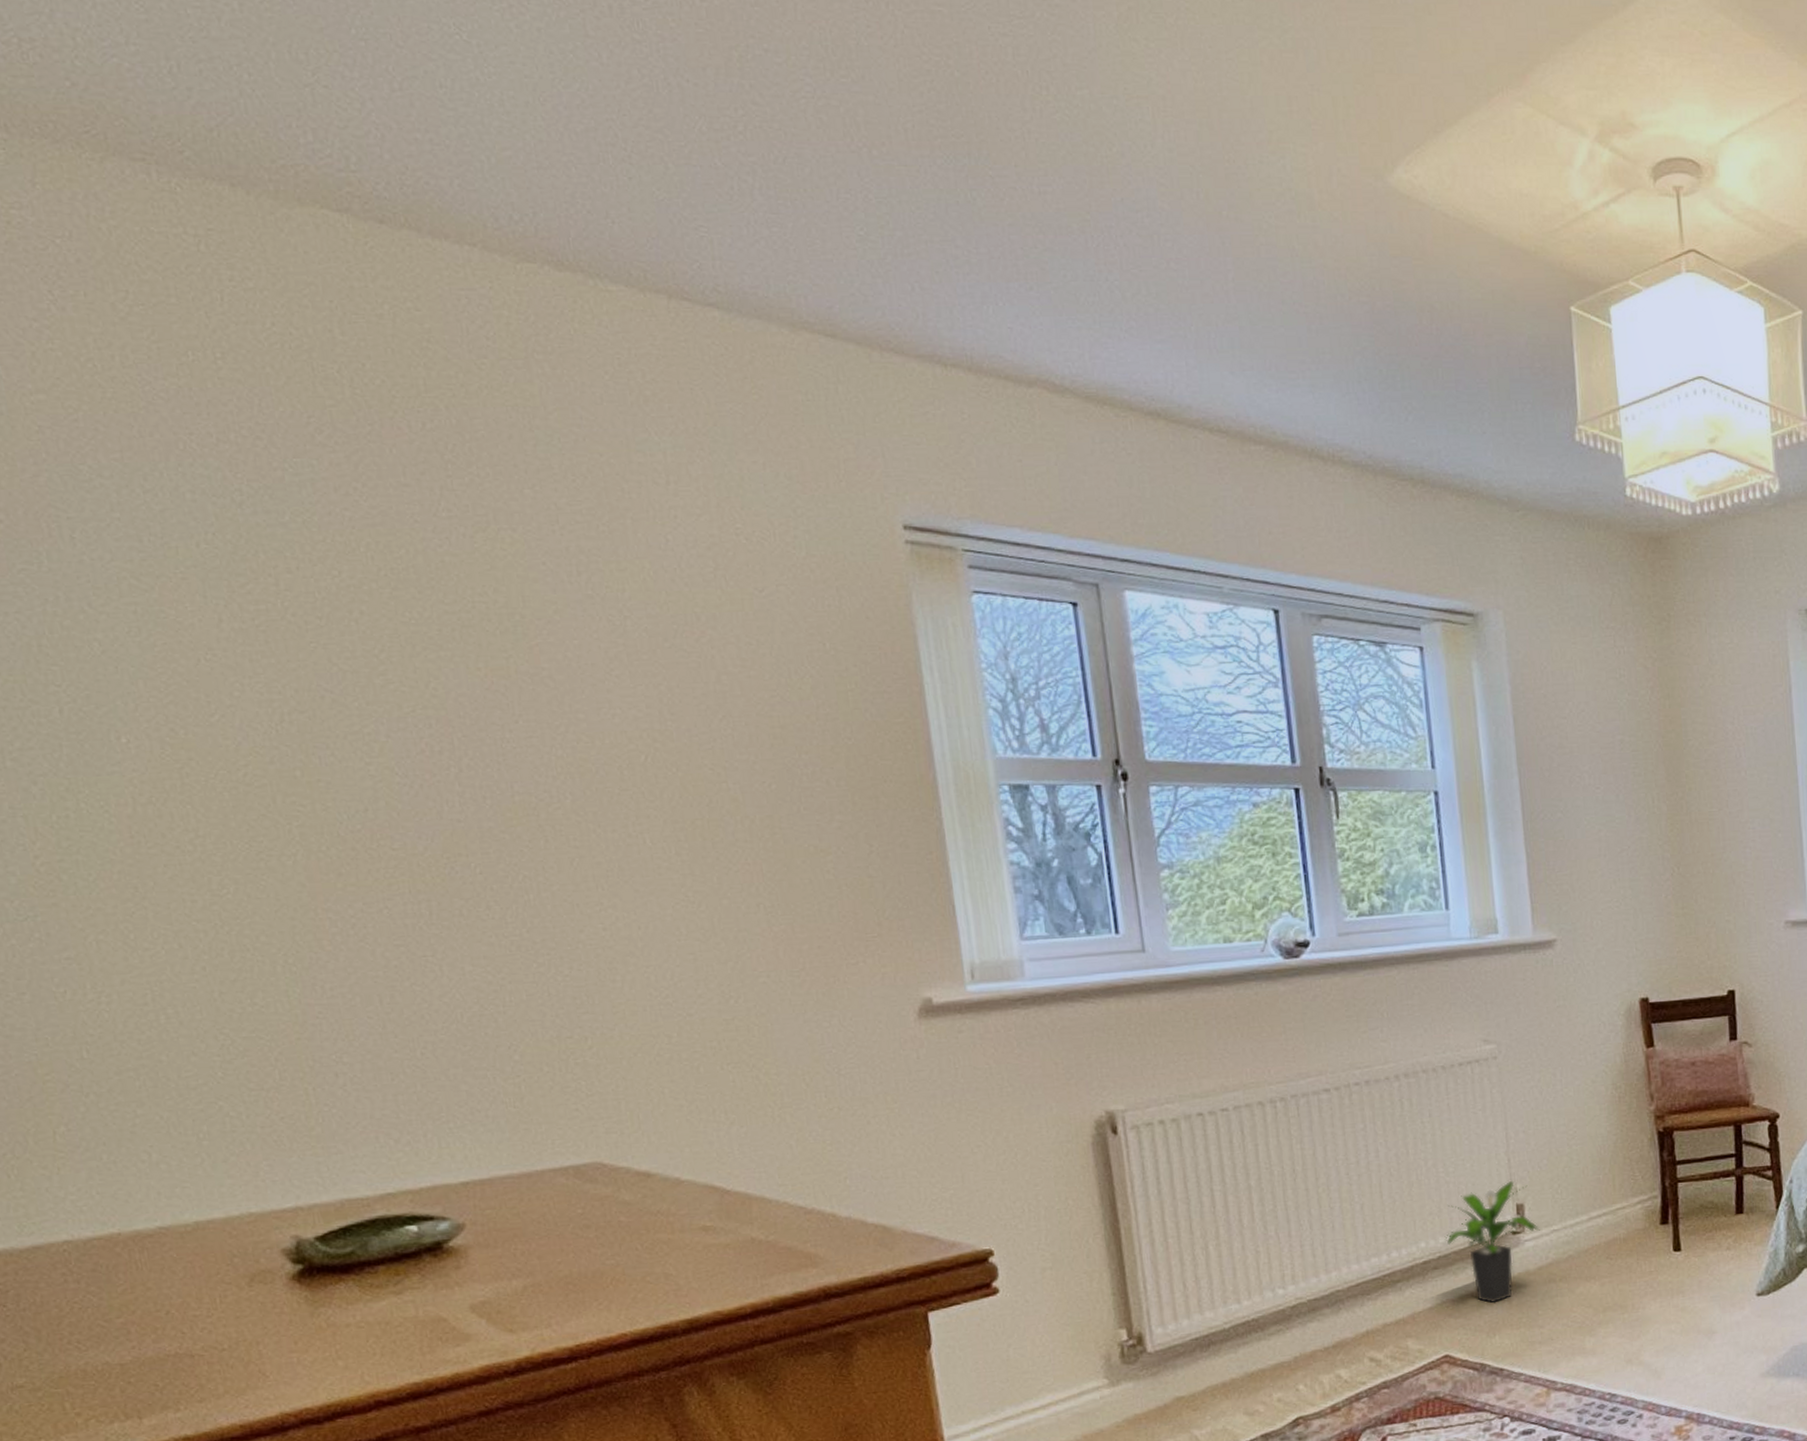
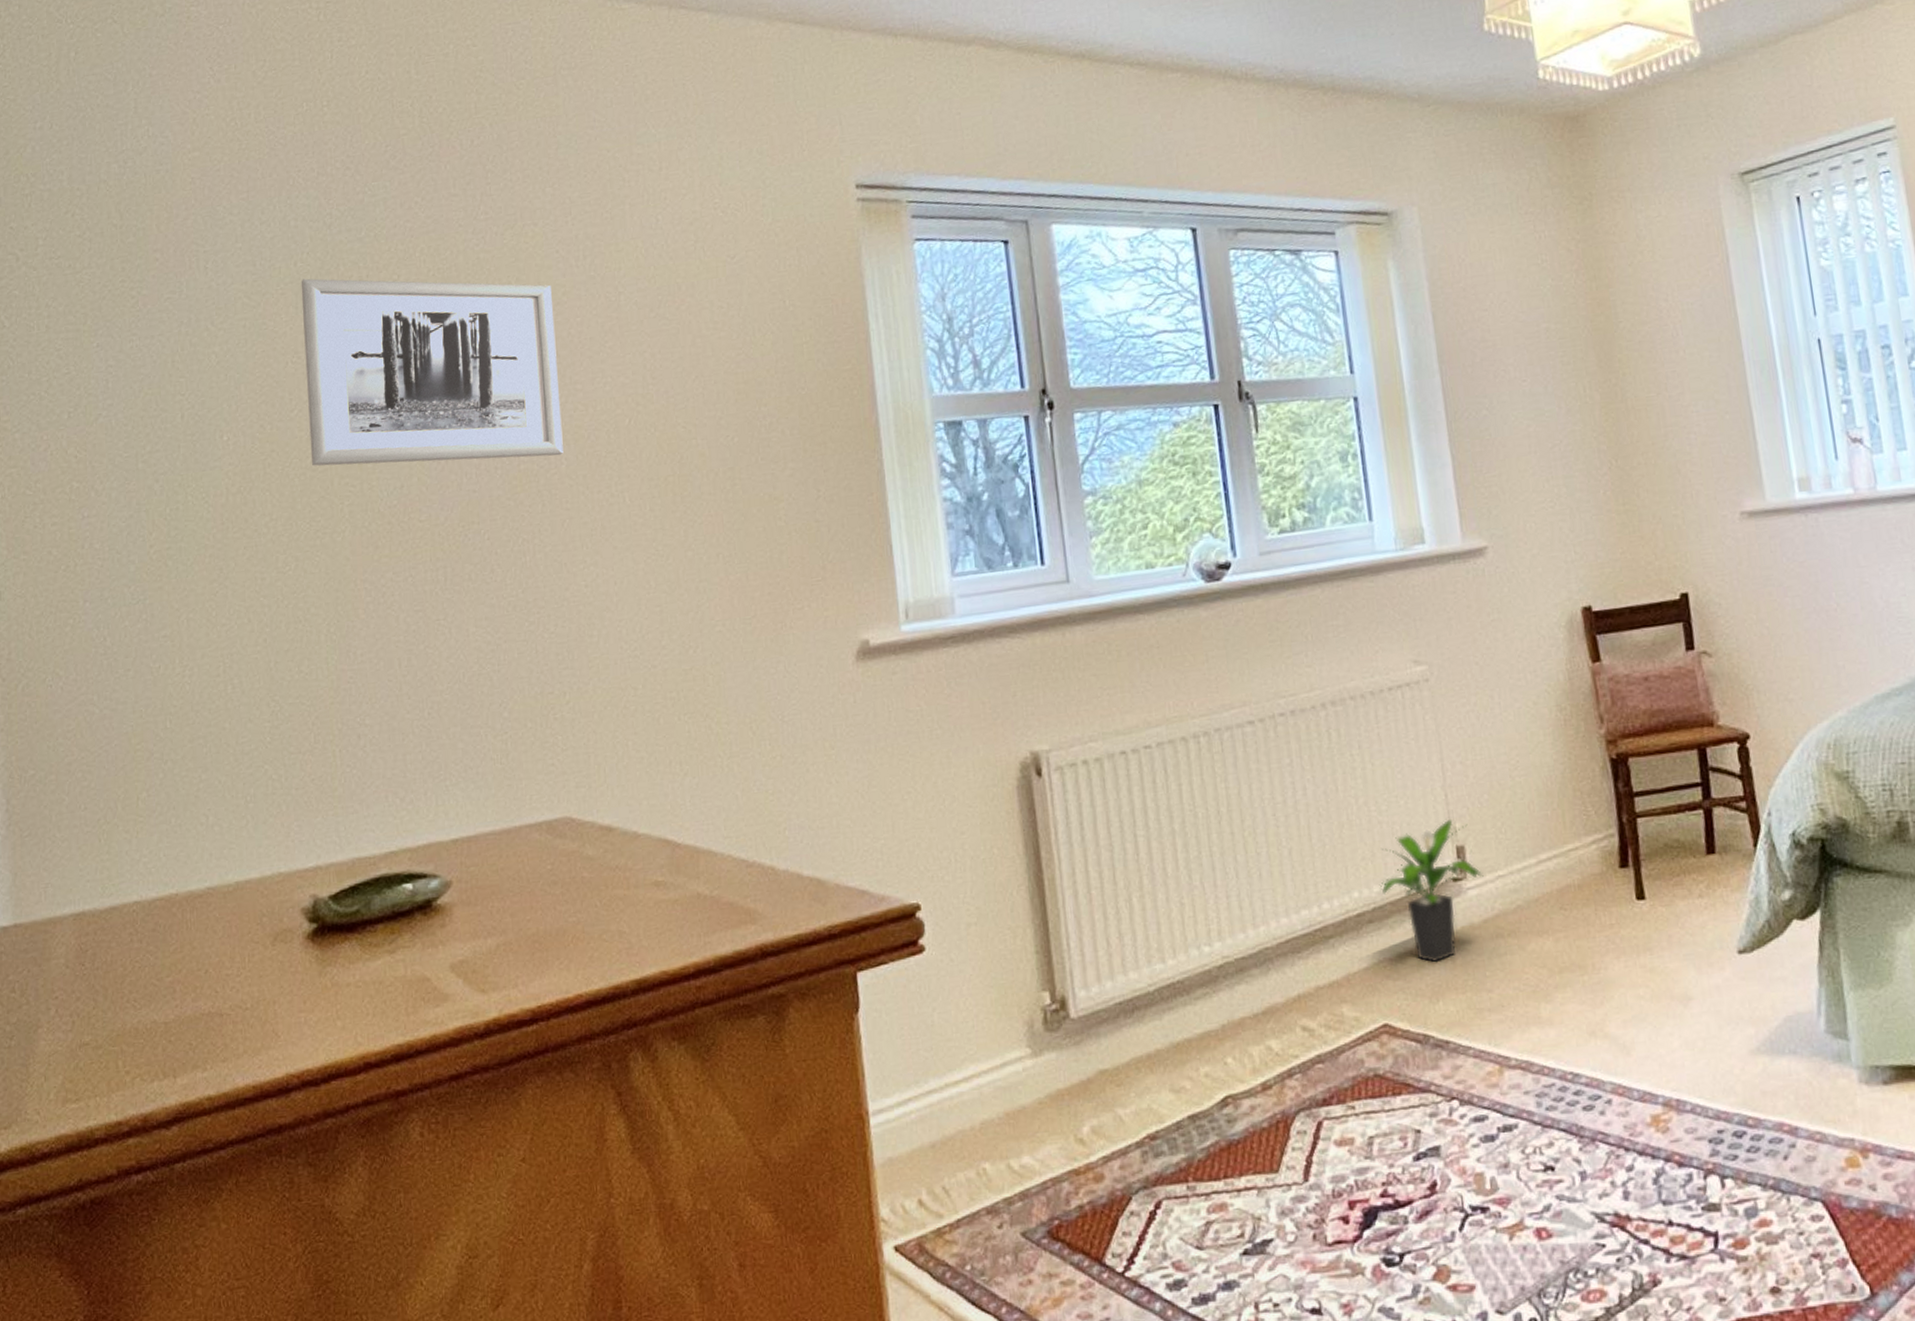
wall art: none [207,563,567,790] -> present [301,278,564,466]

